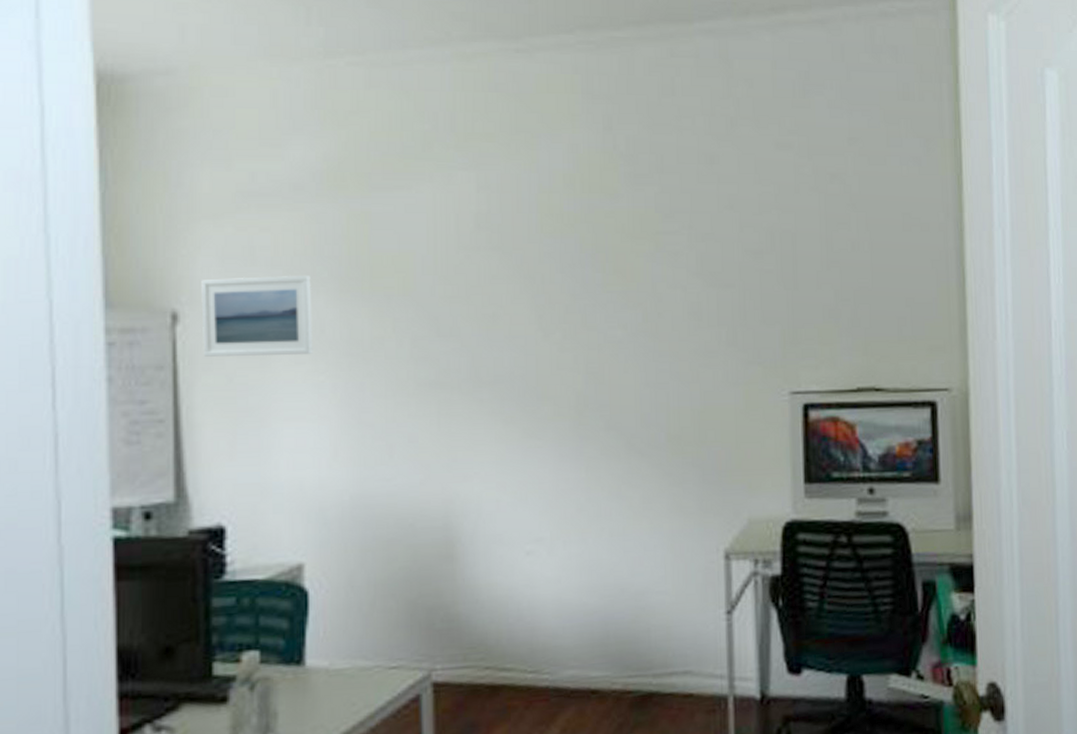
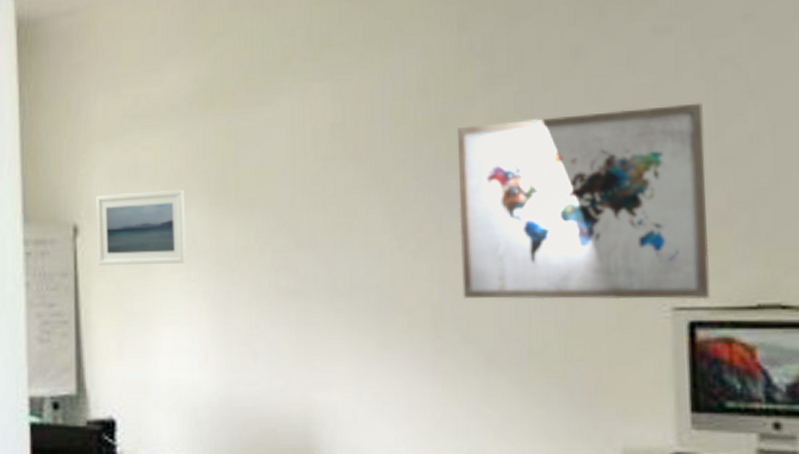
wall art: none [602,212,820,388] -> present [458,103,710,300]

